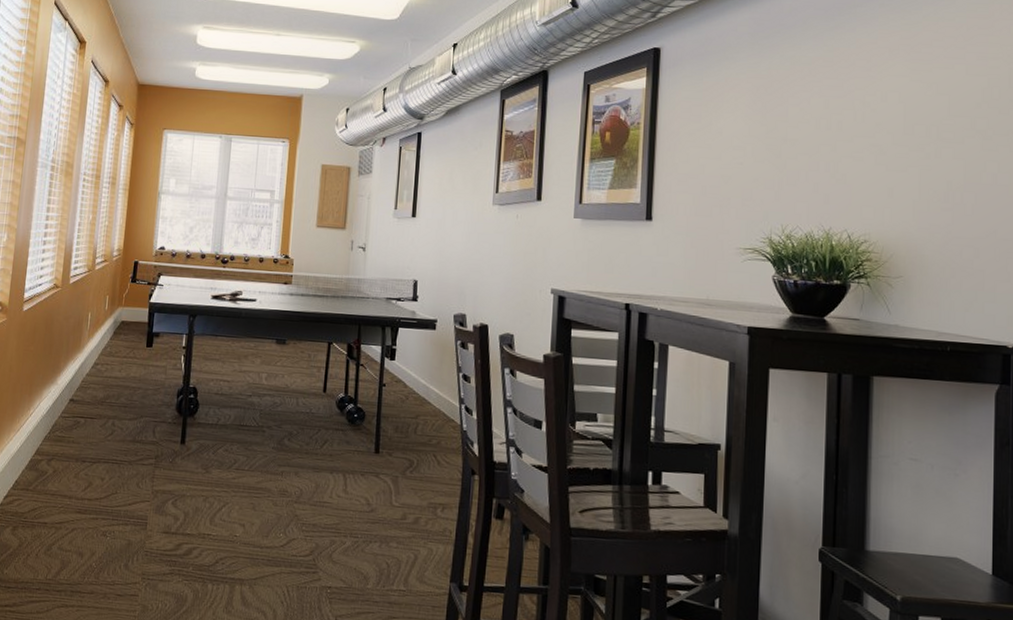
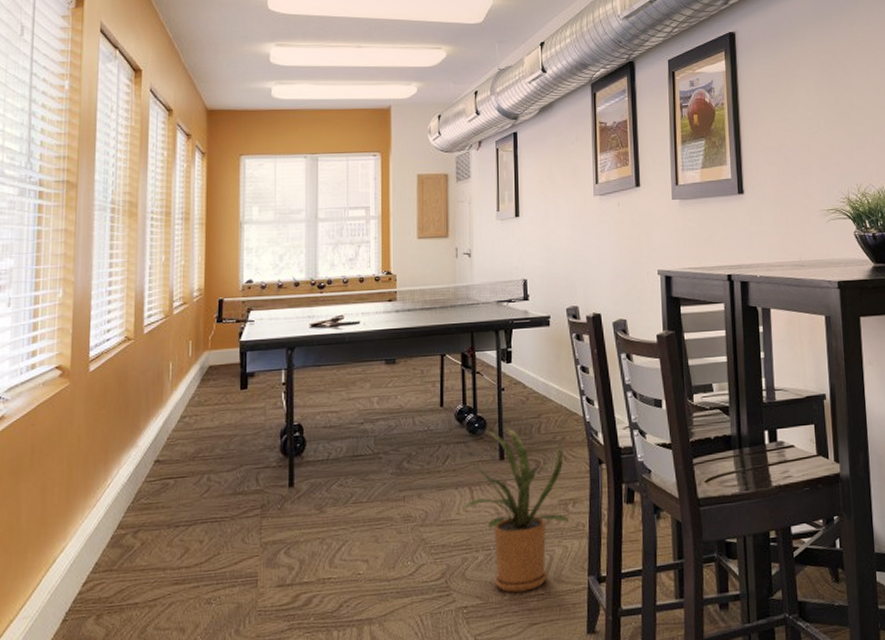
house plant: none [334,422,438,585] -> present [458,426,571,593]

